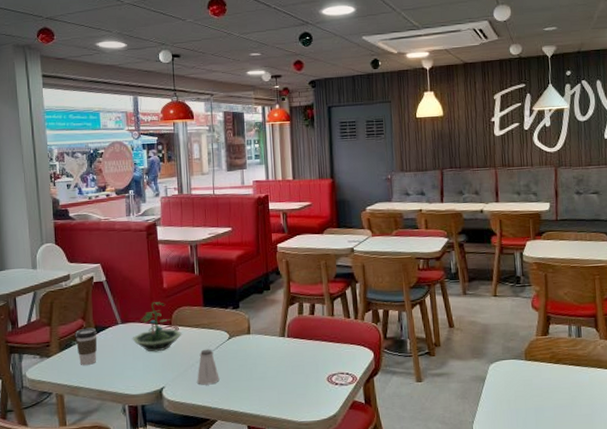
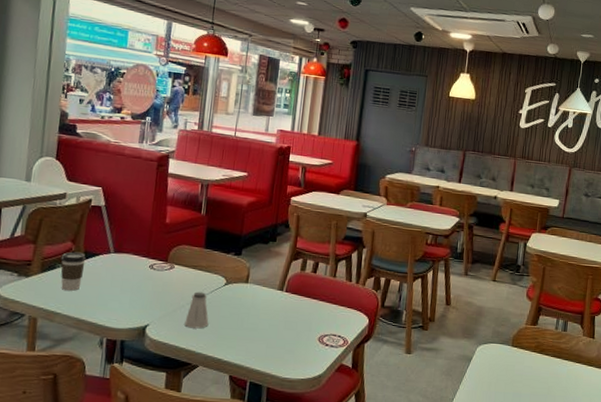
terrarium: present [132,302,183,352] -> none [122,236,178,288]

